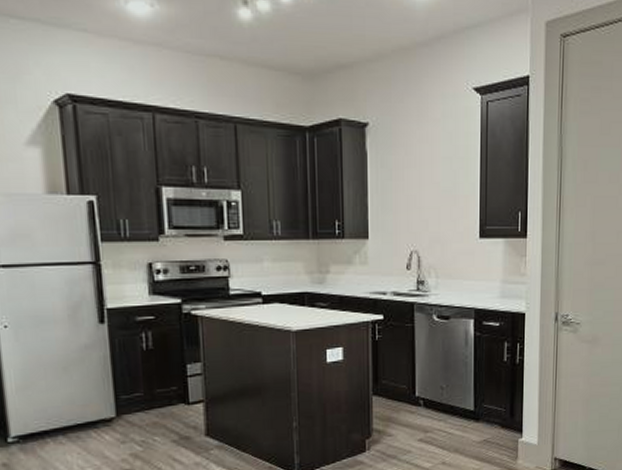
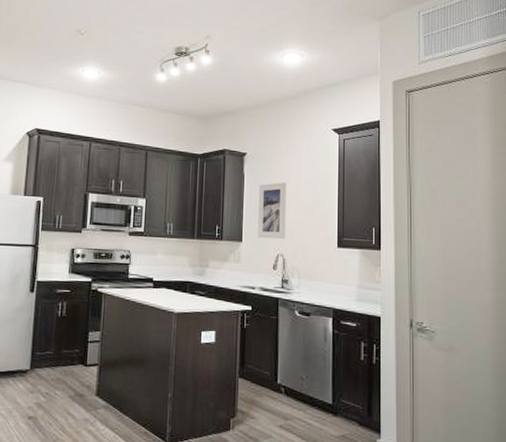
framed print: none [386,161,420,233] -> present [258,182,287,239]

